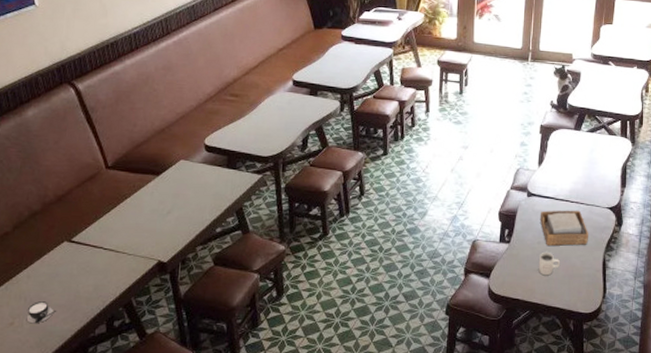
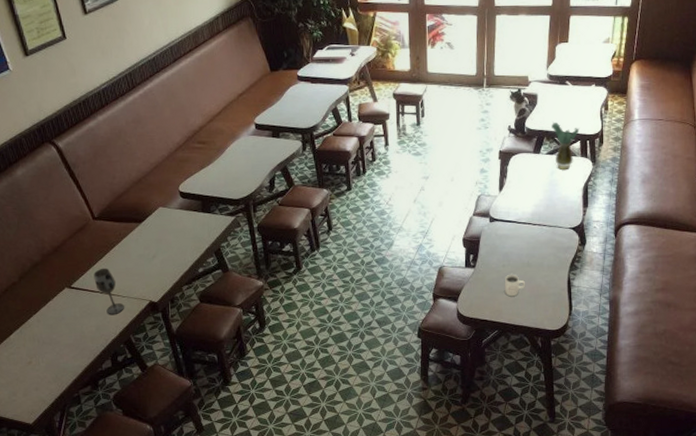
teacup: present [26,300,57,324] -> none [41,341,67,362]
wine glass: none [98,221,129,275] -> present [93,268,124,315]
napkin holder: present [539,210,588,246] -> none [503,232,552,268]
vase: none [593,100,620,149] -> present [552,121,580,171]

